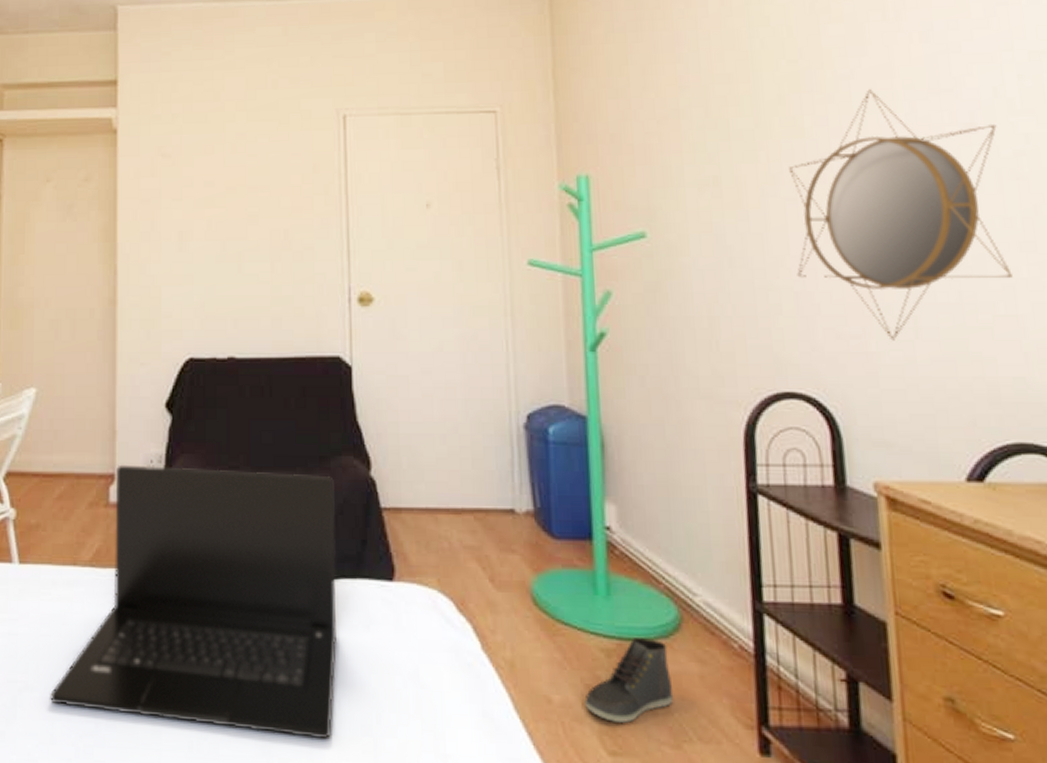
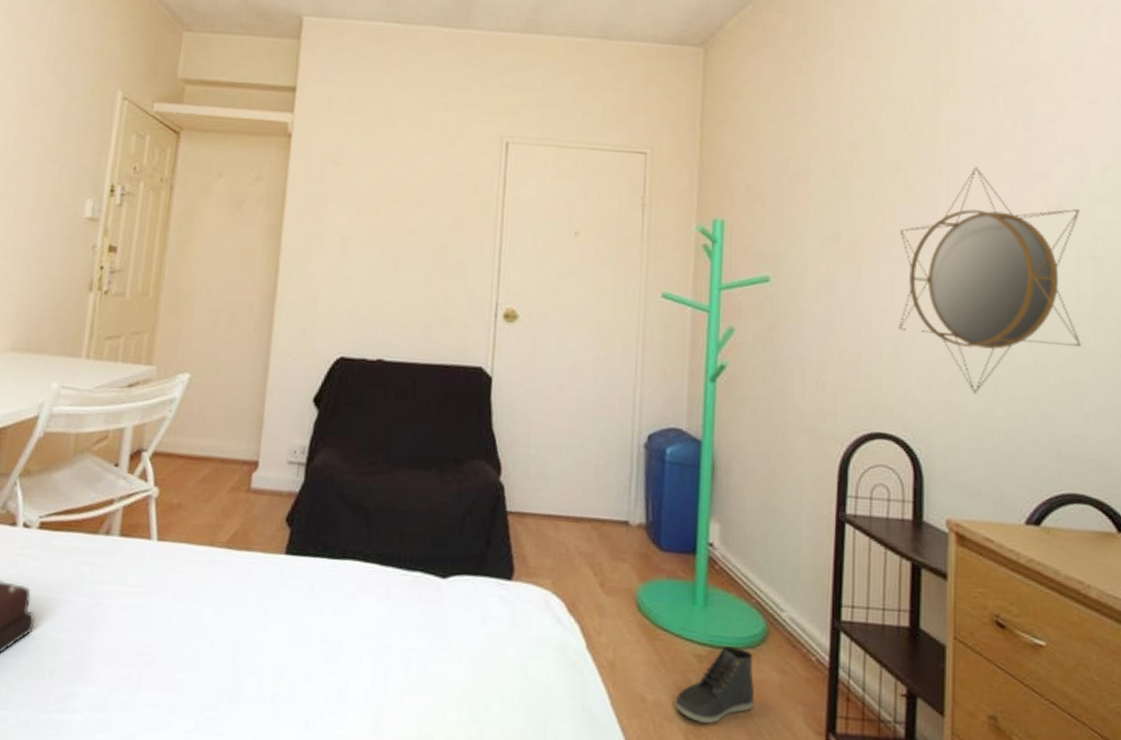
laptop: present [50,464,336,740] -> none [175,453,466,725]

